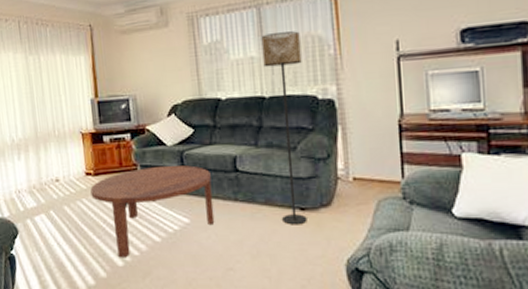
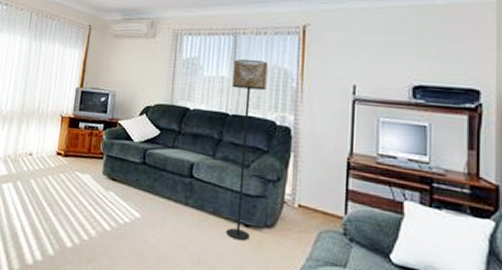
coffee table: present [90,165,215,258] -> none [57,158,168,240]

